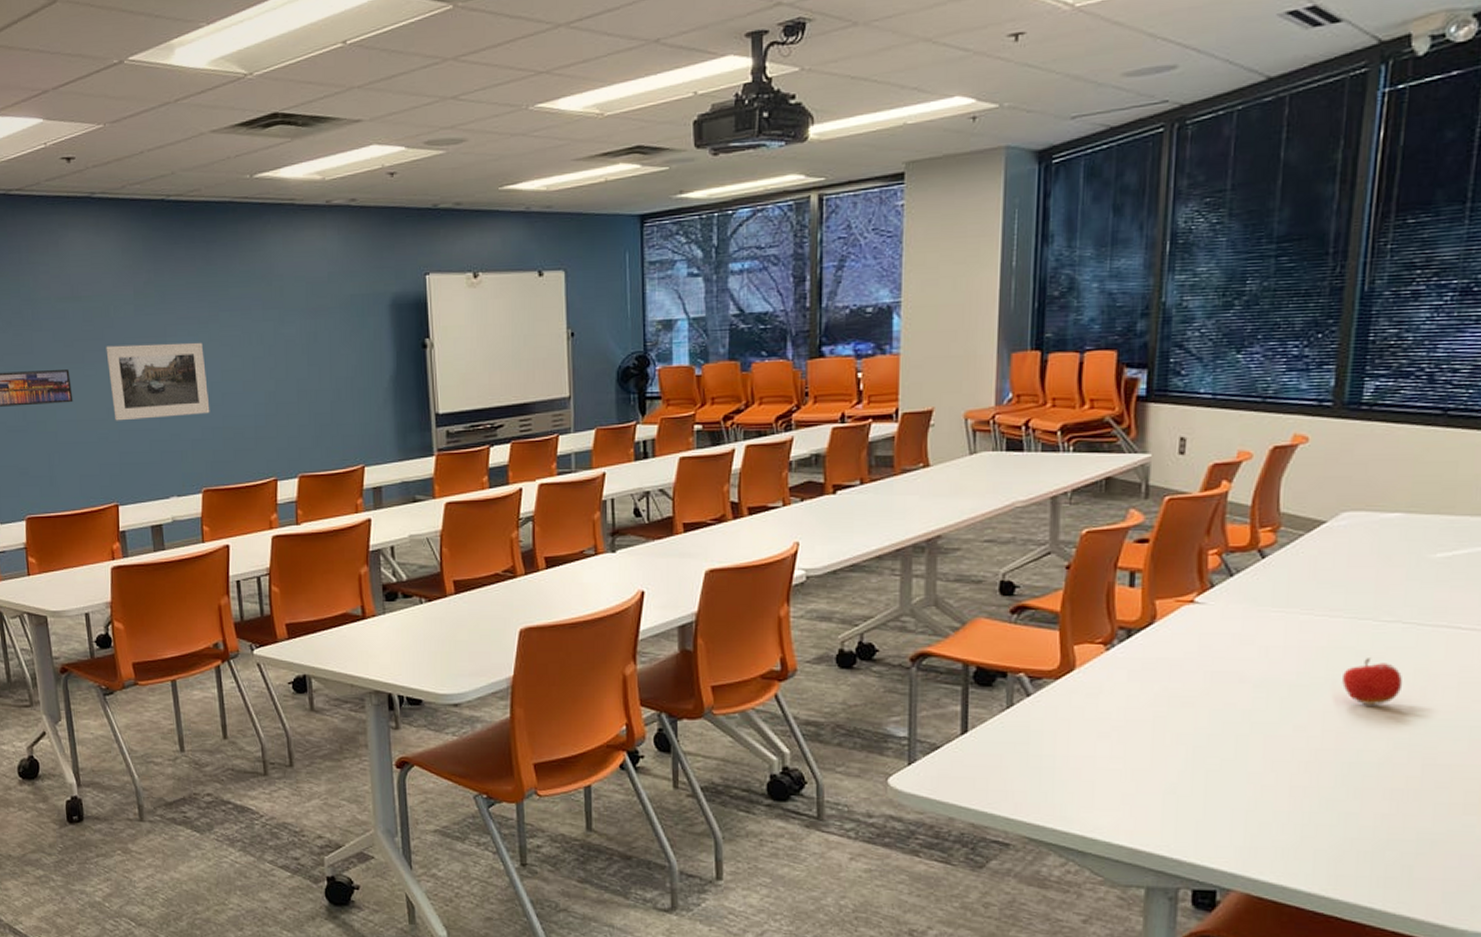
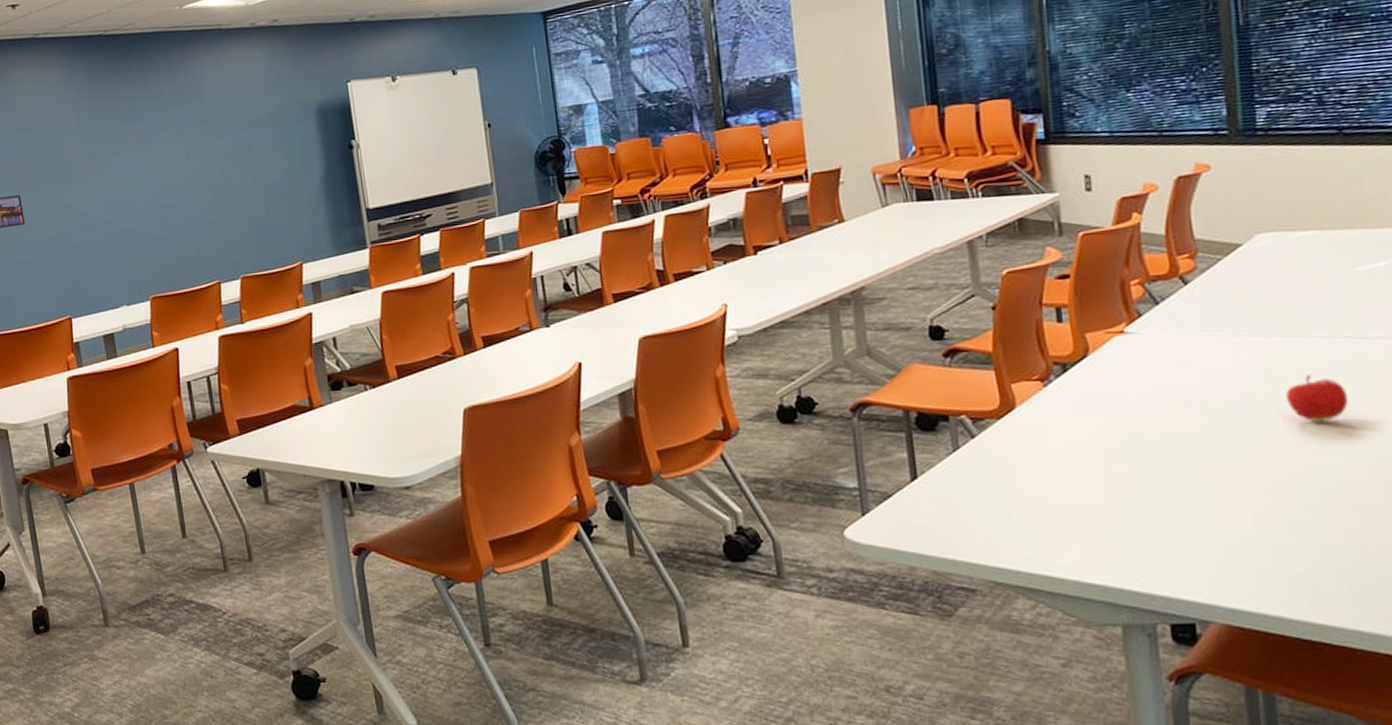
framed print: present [106,342,210,421] -> none [54,160,154,239]

